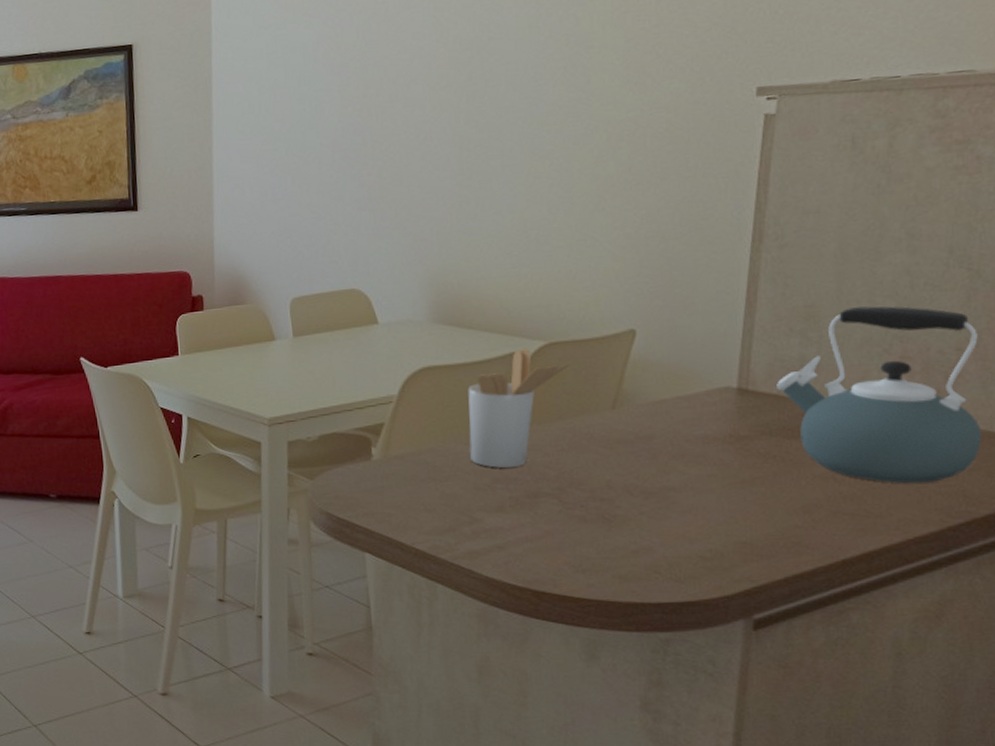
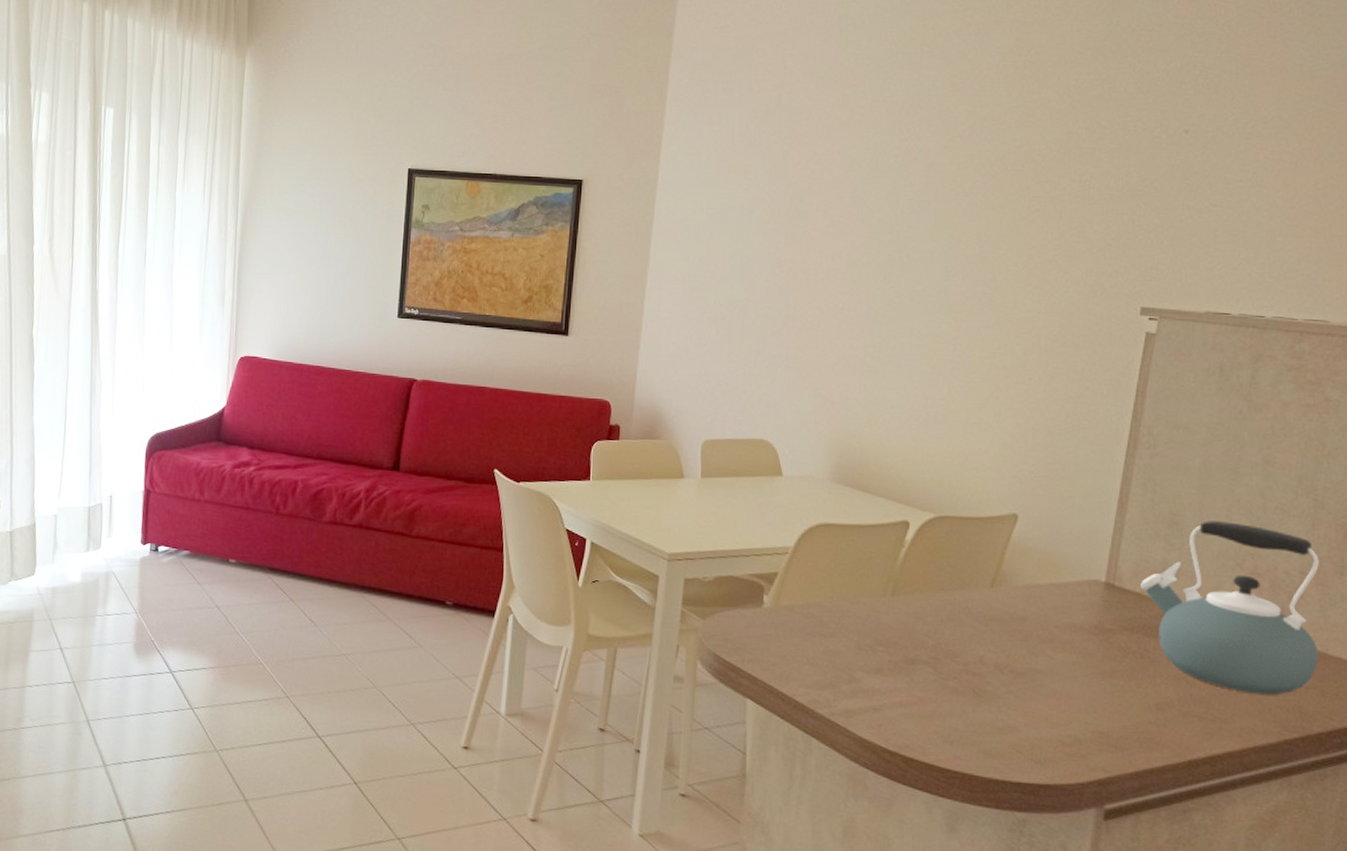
utensil holder: present [468,348,570,468] -> none [856,518,956,632]

